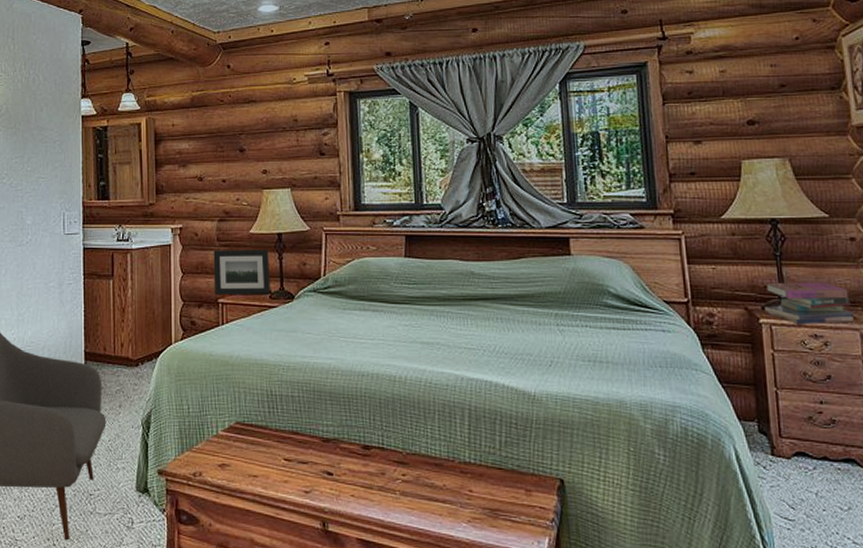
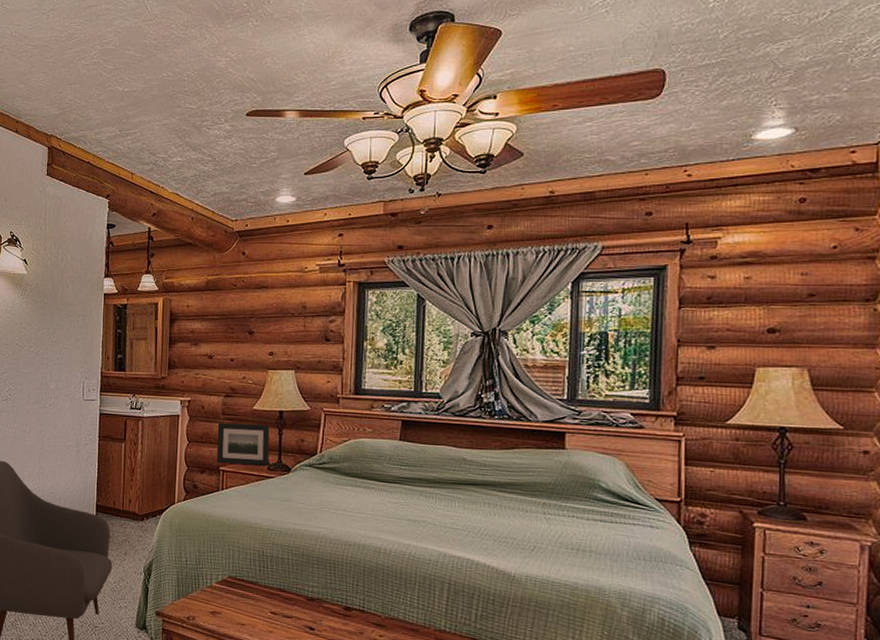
books: present [764,282,854,324] -> none [760,489,855,533]

